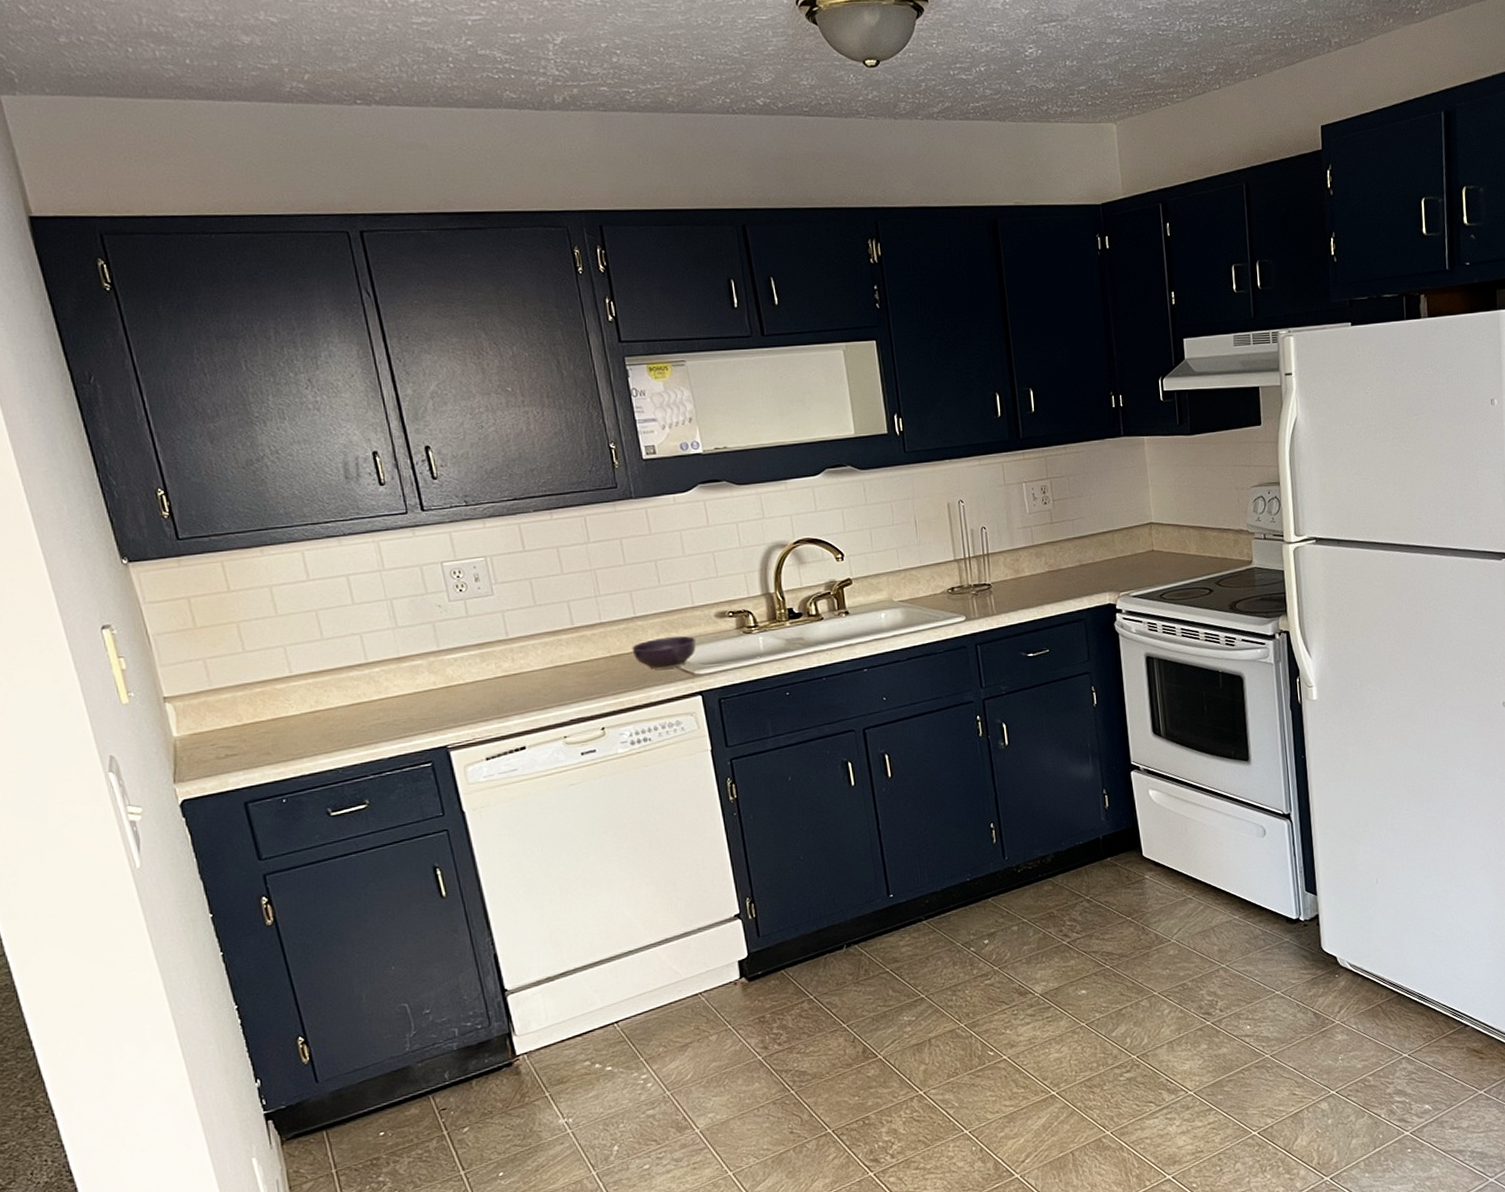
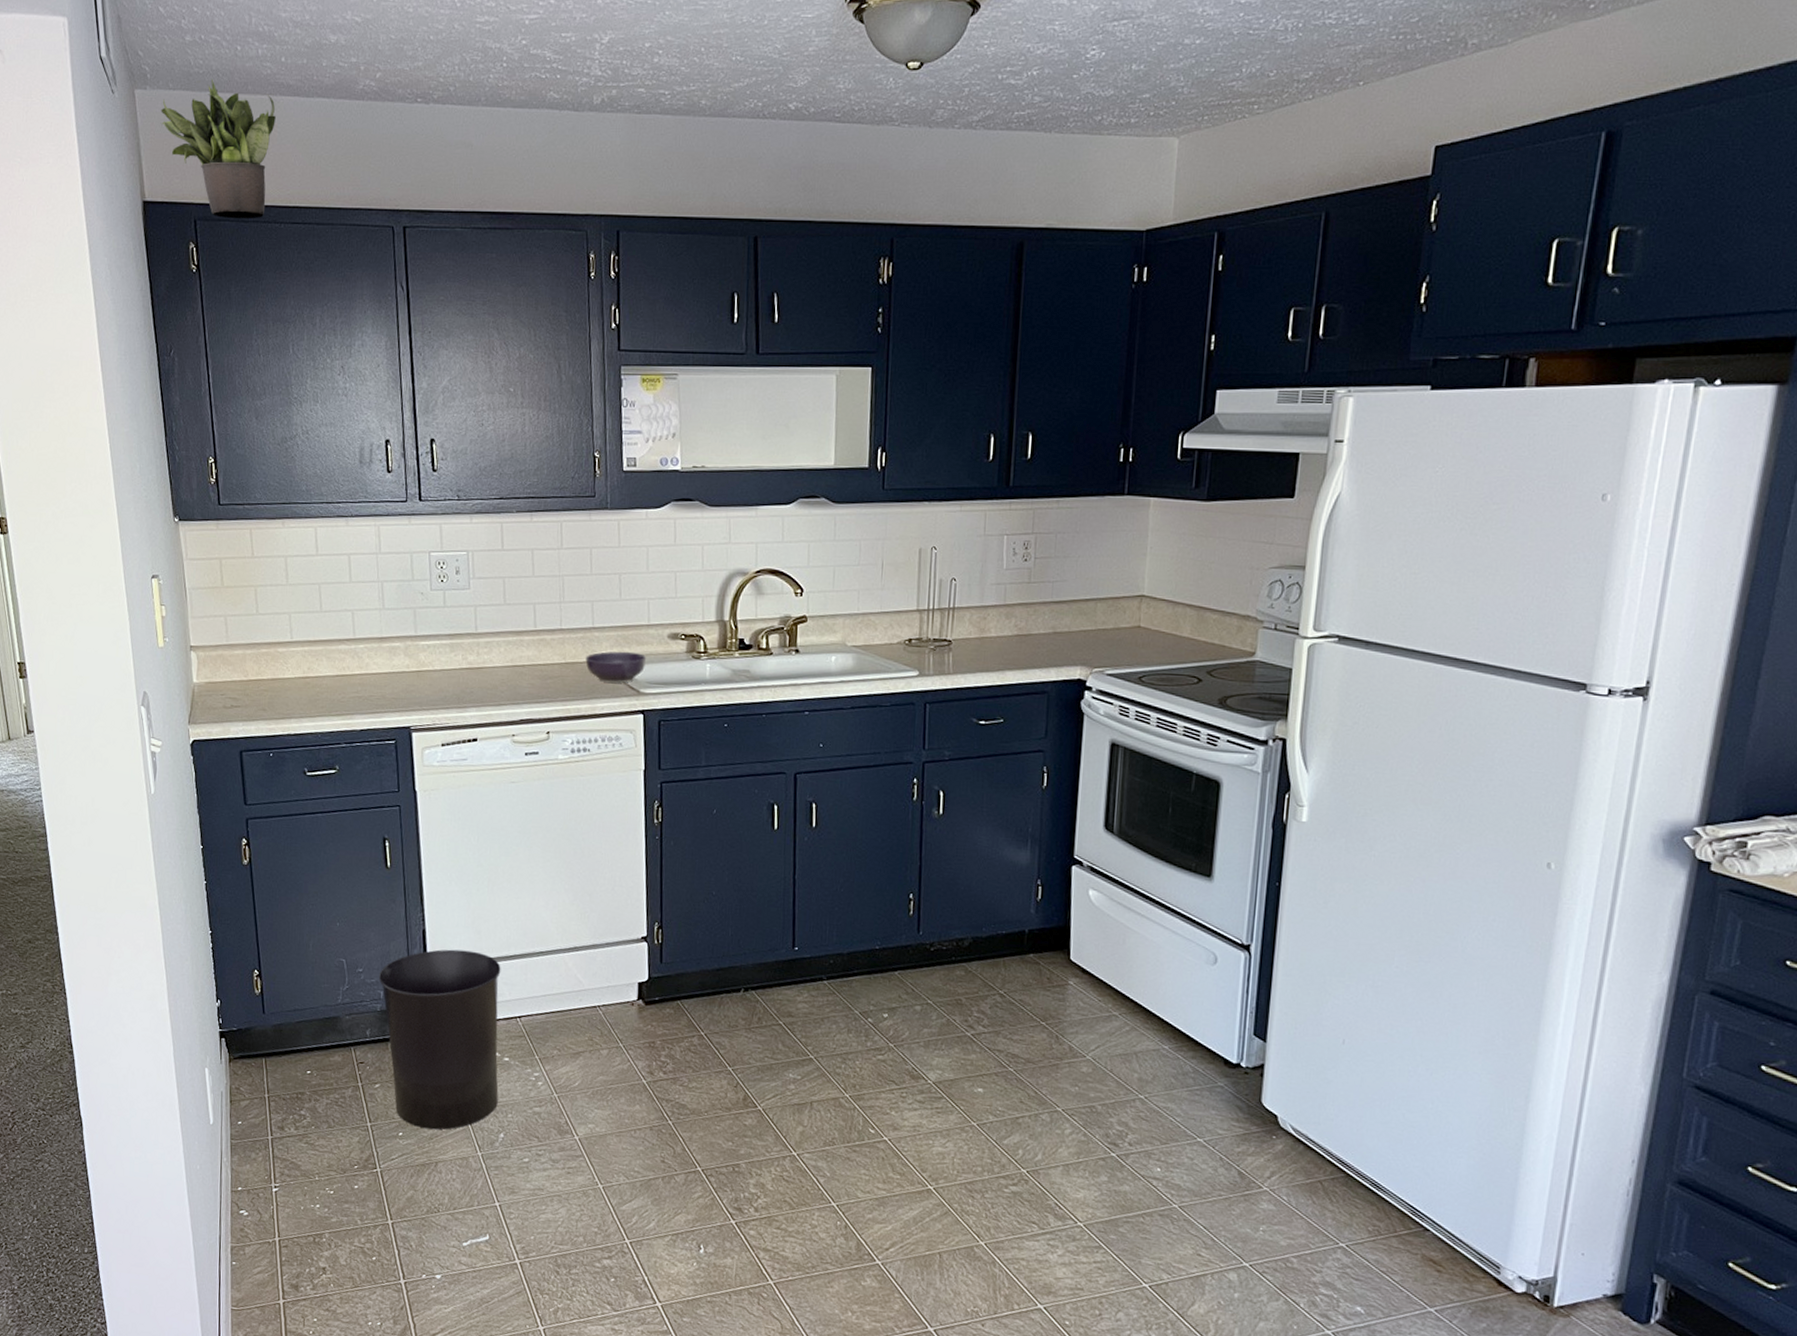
potted plant: none [38,82,189,232] -> present [160,78,276,219]
waste bin: none [449,965,607,1162] -> present [378,949,501,1130]

